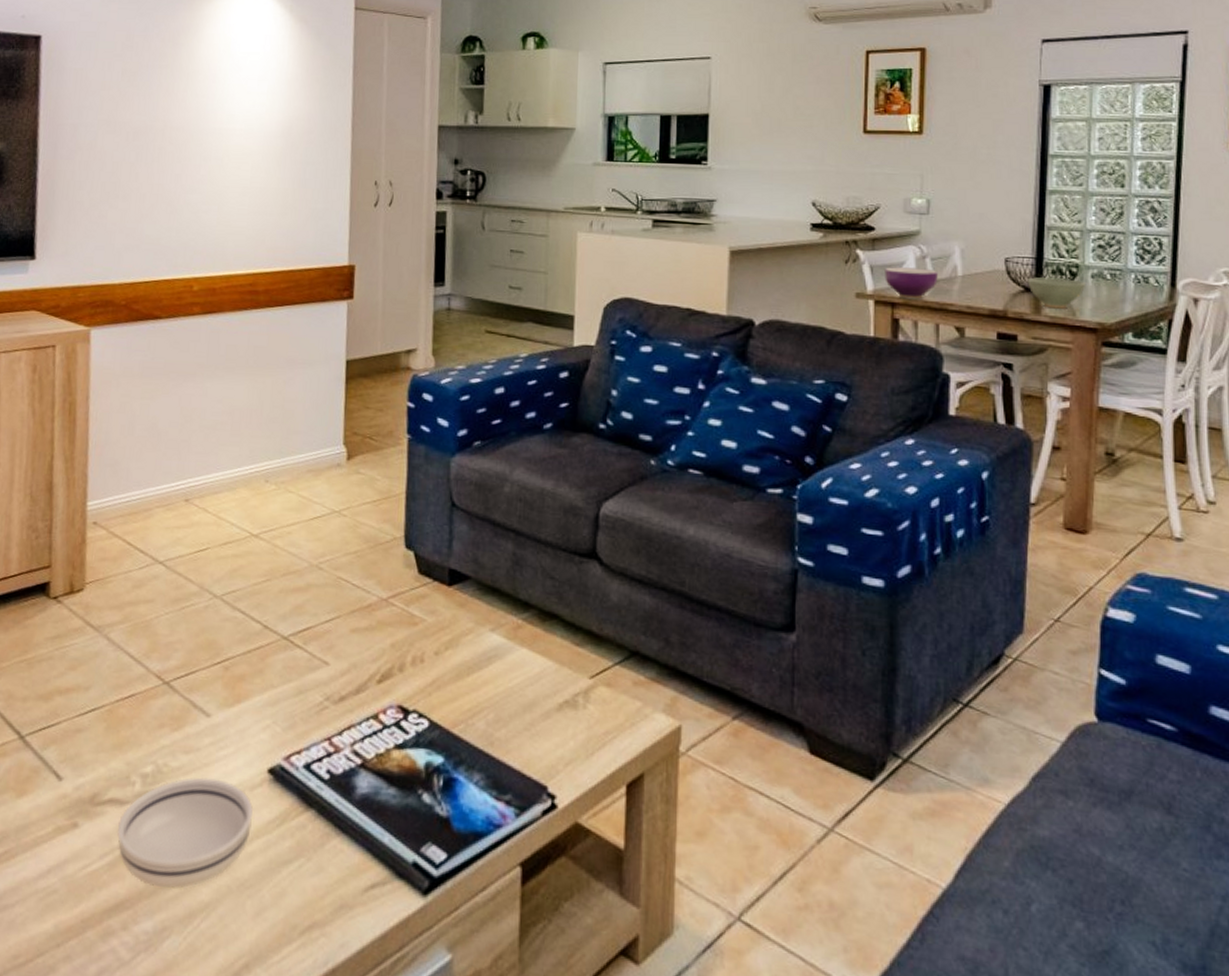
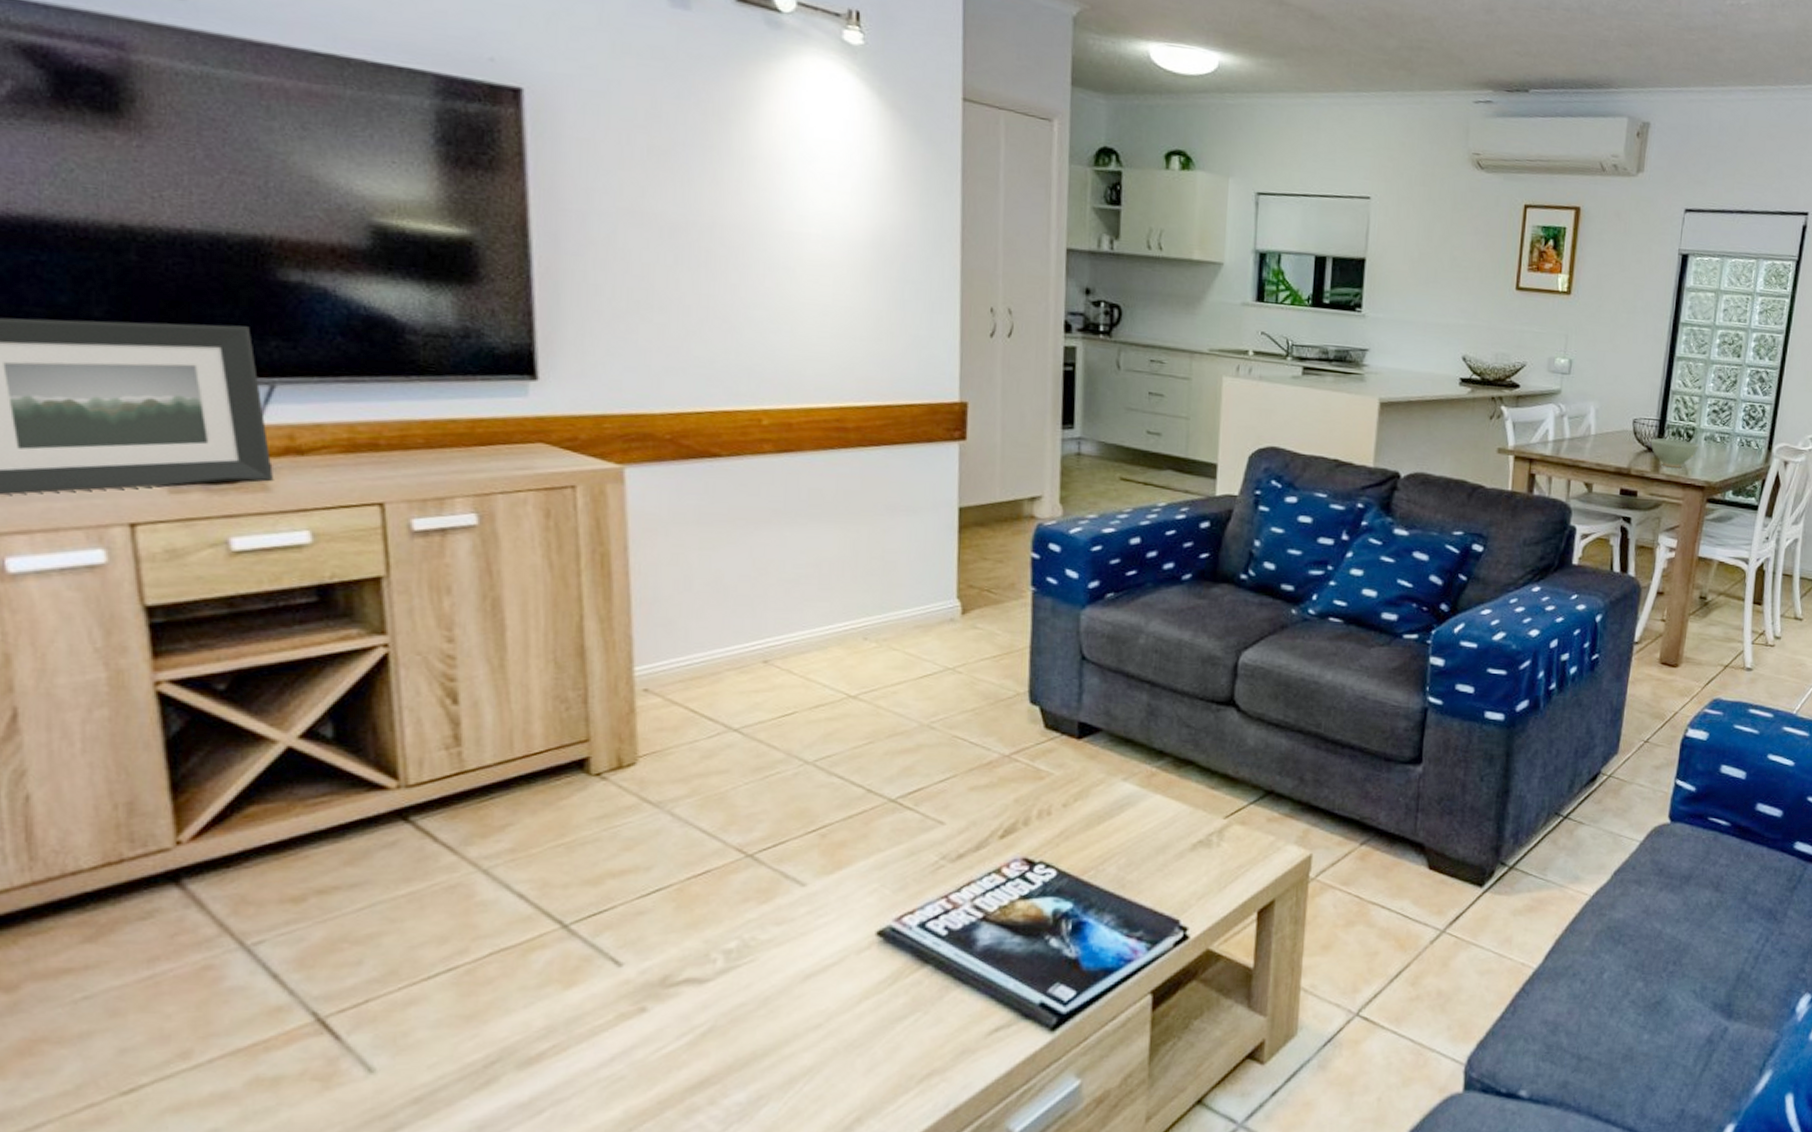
bowl: present [118,777,254,889] -> none [698,947,861,1059]
bowl: present [885,267,939,299] -> none [1525,424,1575,456]

